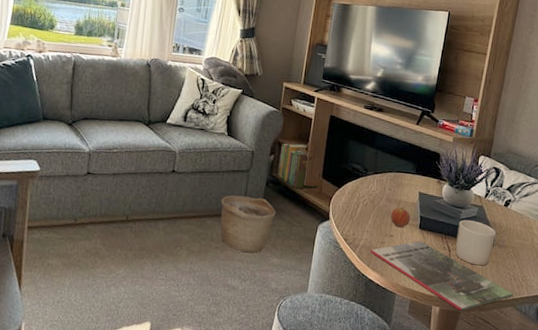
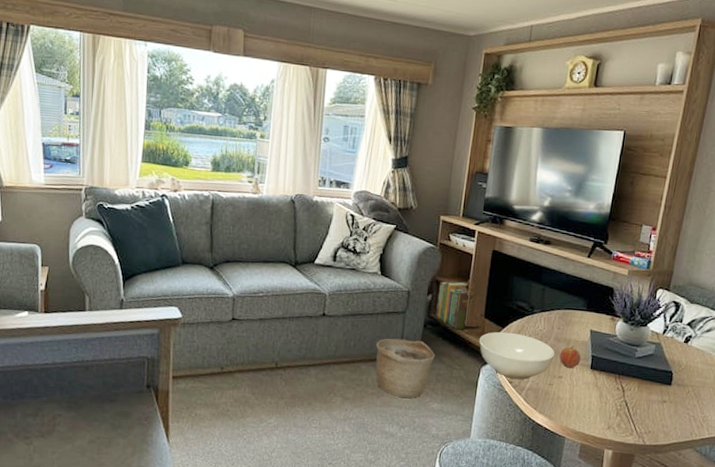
bowl: none [316,191,387,237] -> present [479,331,555,379]
magazine: present [370,241,513,311] -> none [538,381,693,454]
mug: present [455,220,497,266] -> none [629,358,675,407]

